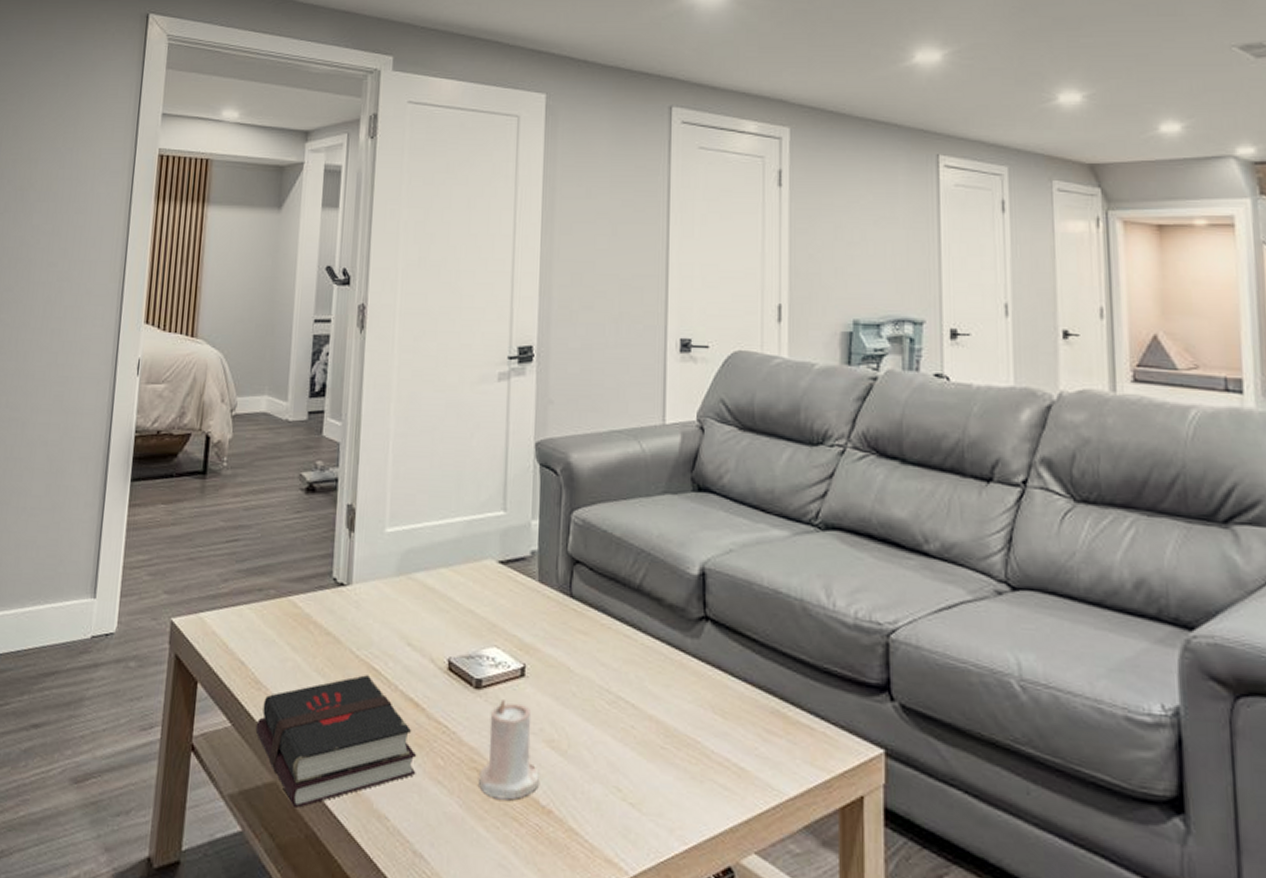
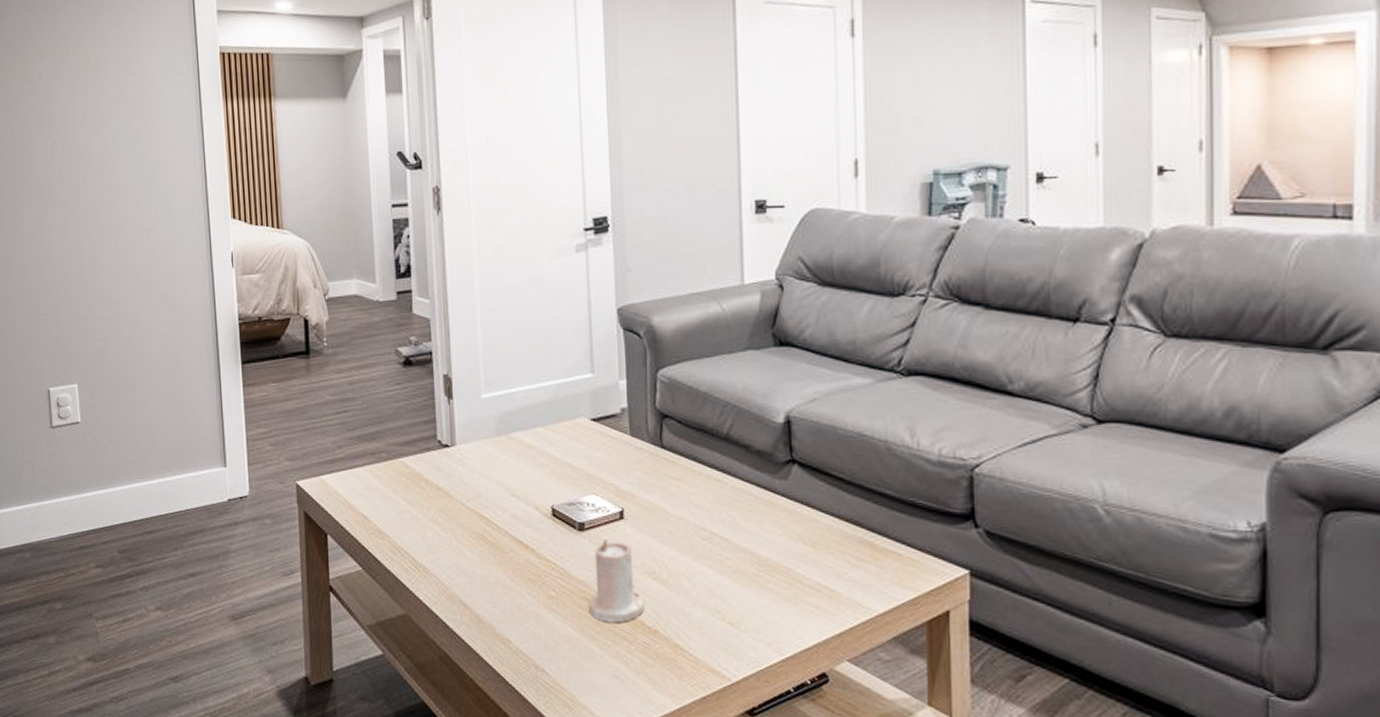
hardback book: present [255,675,417,809] -> none [384,523,532,635]

